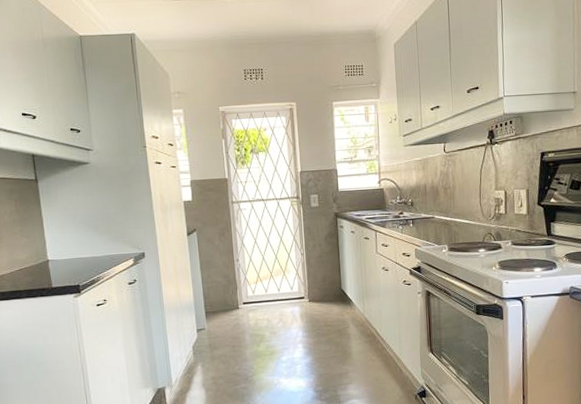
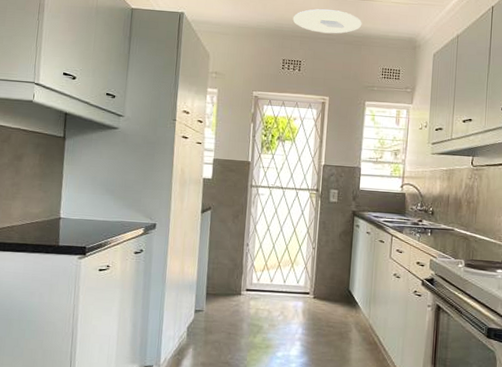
ceiling light: none [247,11,319,37] -> present [293,9,362,34]

